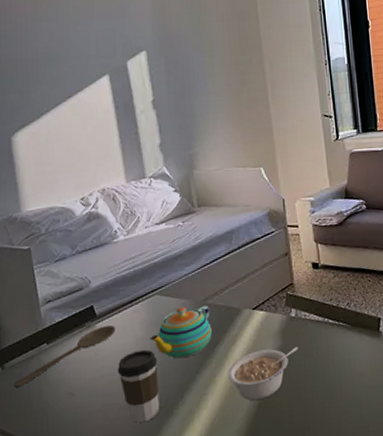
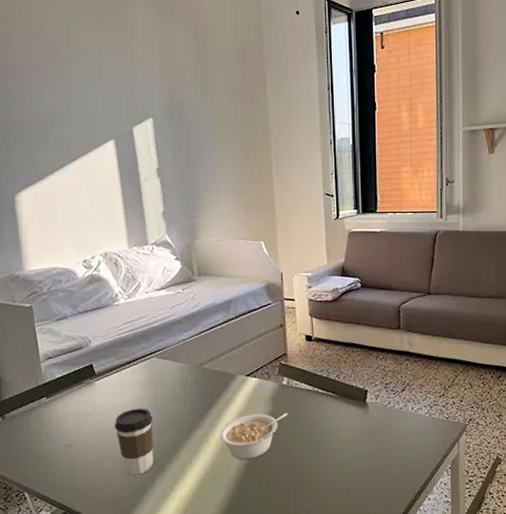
wooden spoon: present [13,325,116,387] -> none [13,383,114,437]
teapot: present [150,305,212,359] -> none [147,370,206,418]

